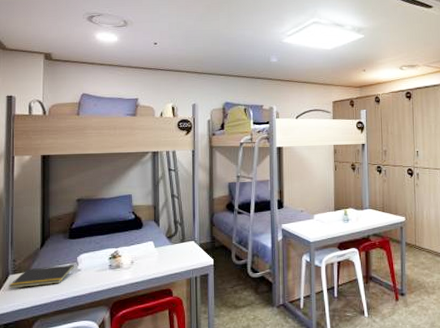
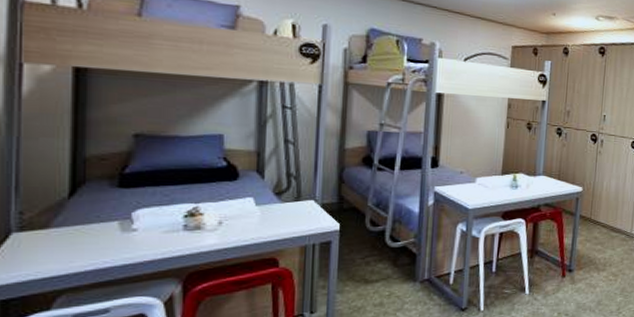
notepad: present [9,265,74,289] -> none [10,222,126,252]

